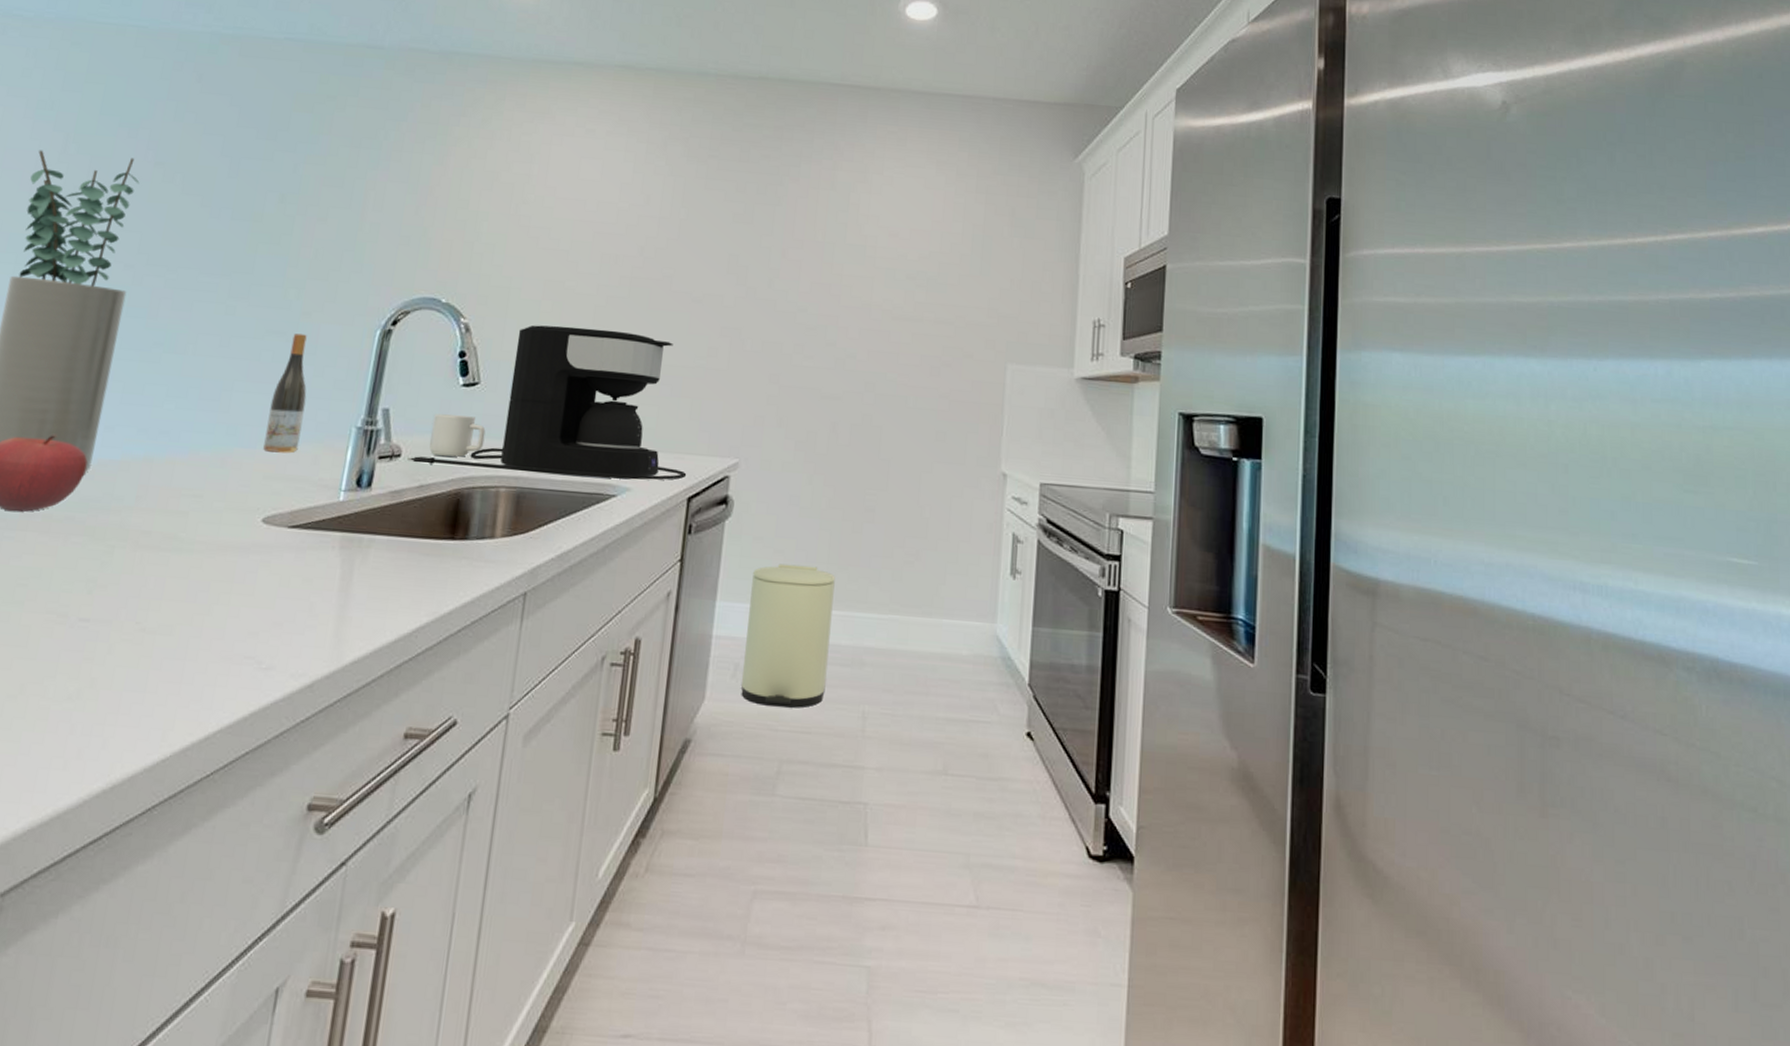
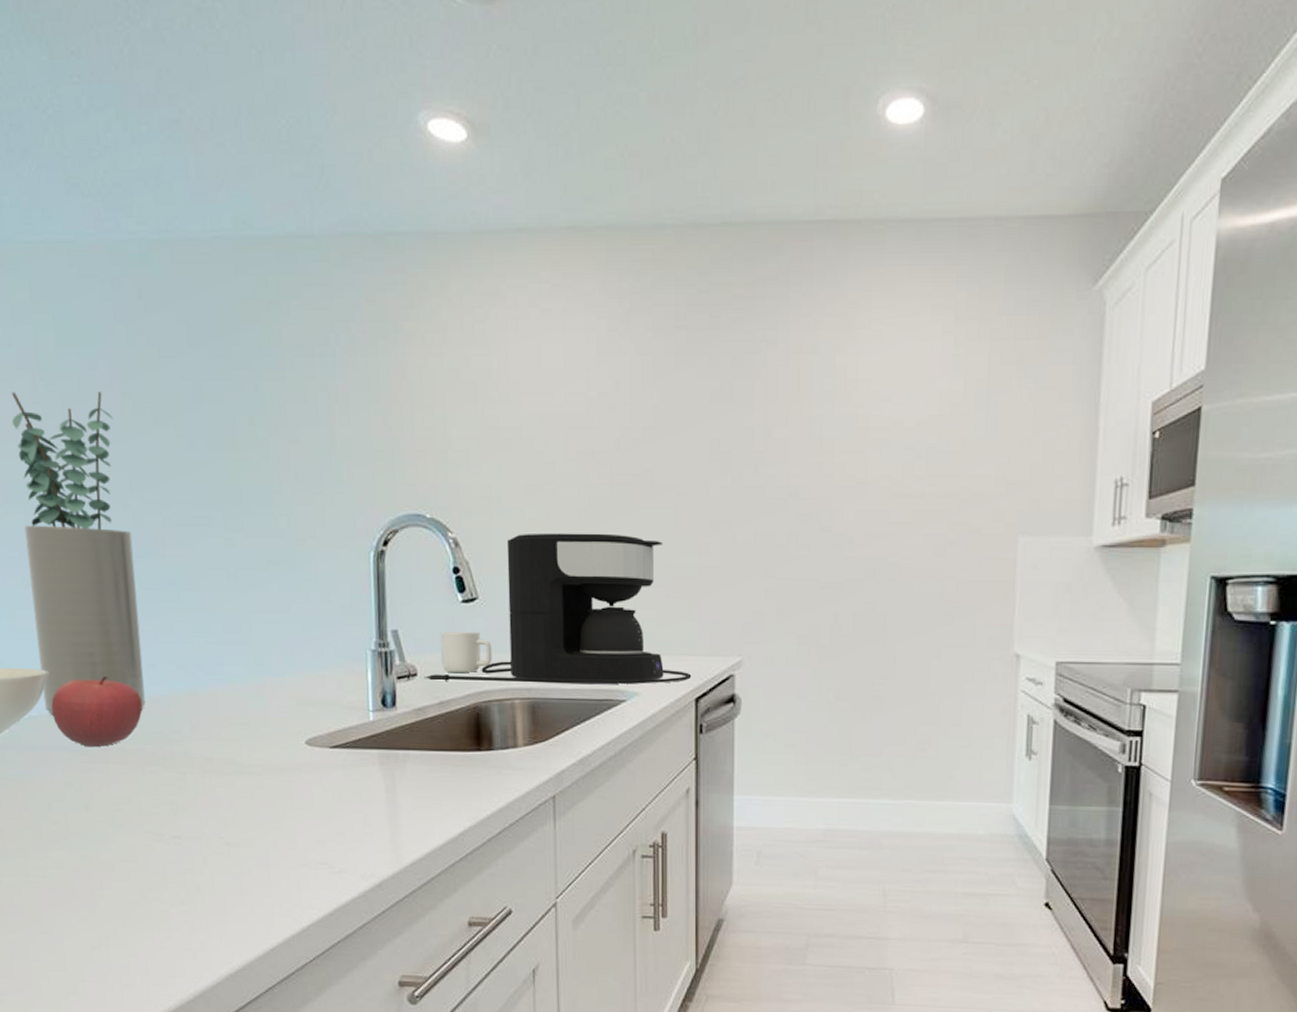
wine bottle: present [263,332,307,454] -> none [287,560,322,679]
pedal bin: present [741,563,835,708] -> none [766,757,848,889]

